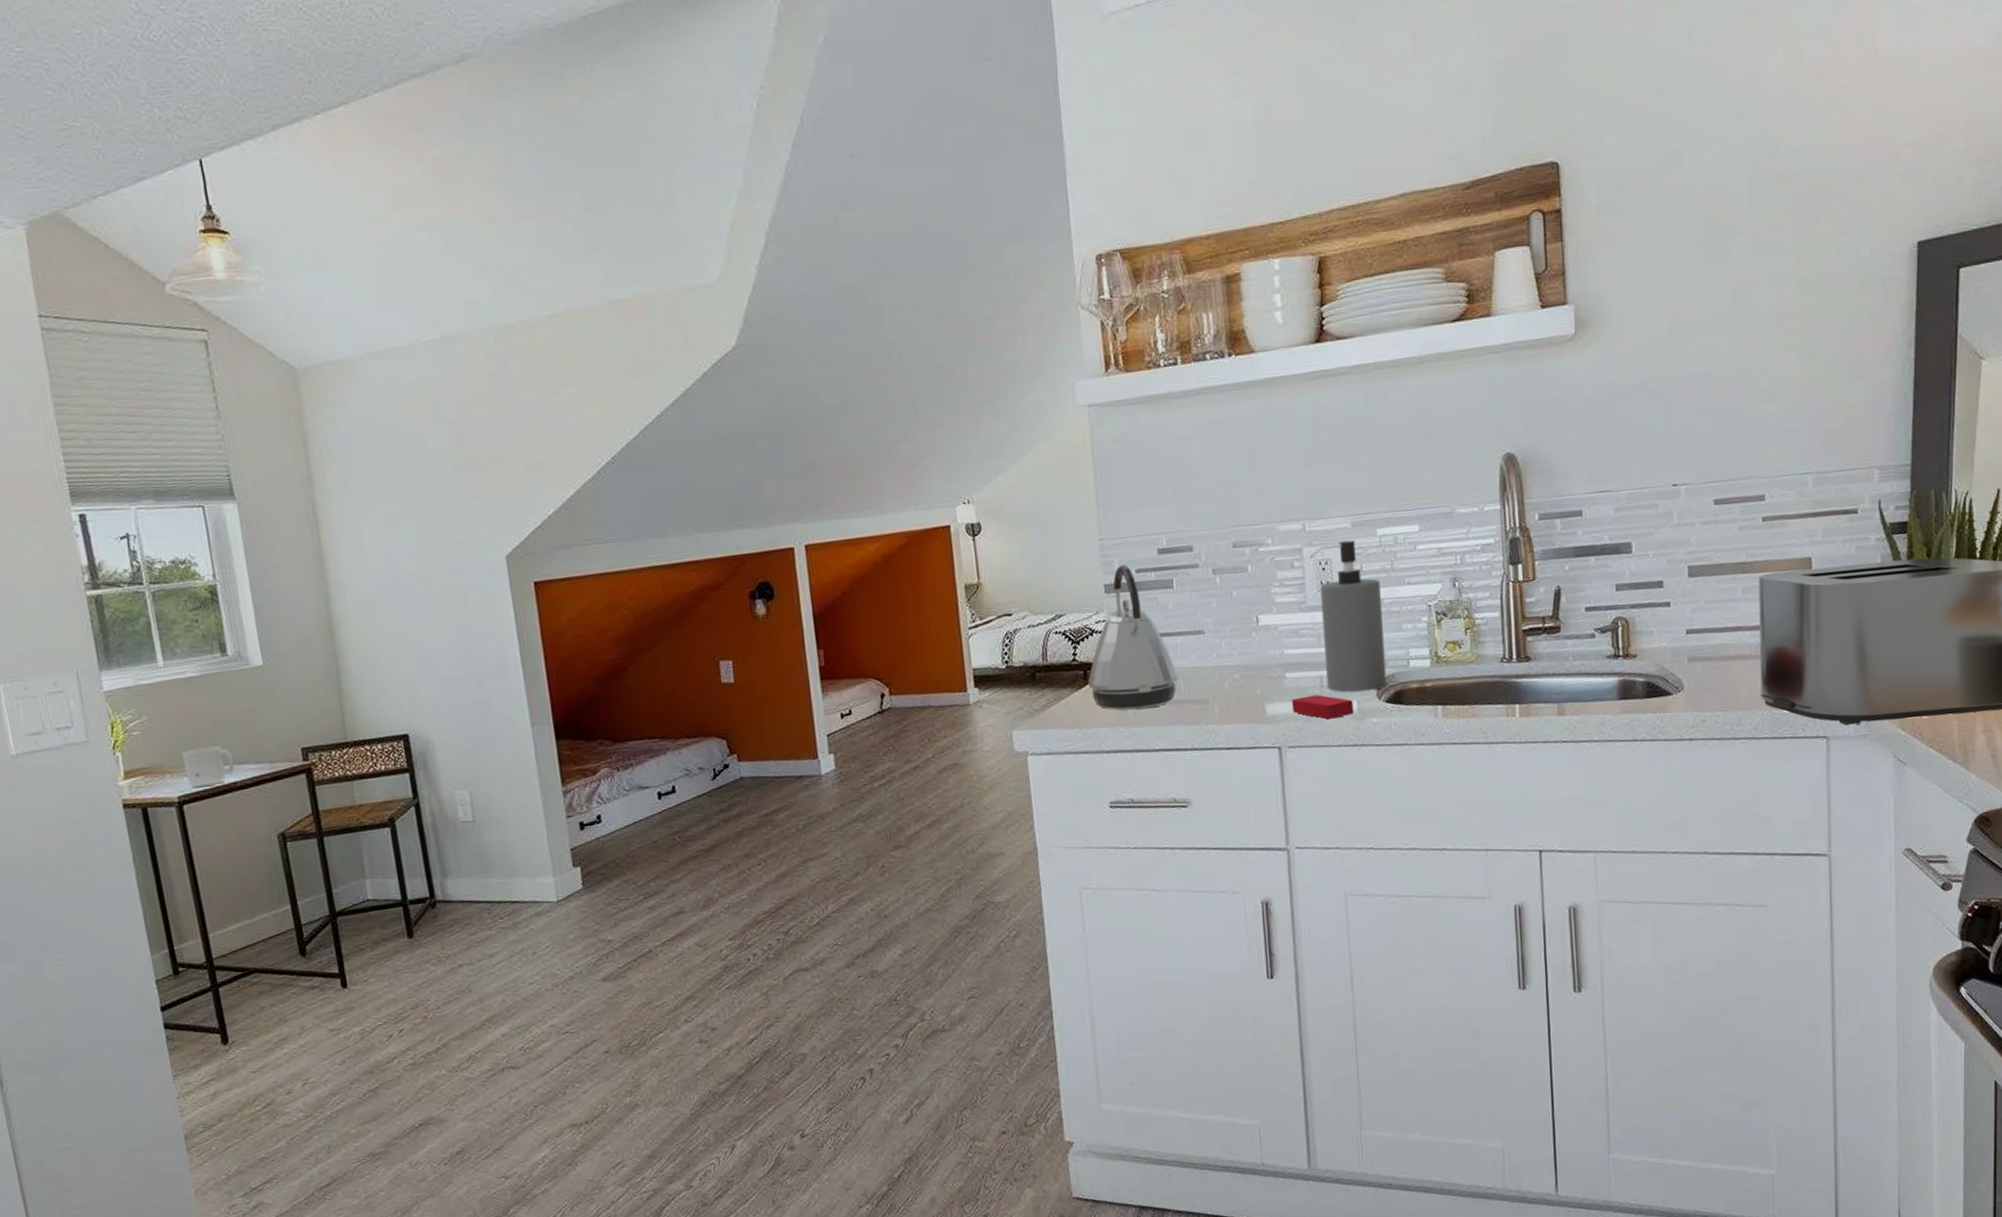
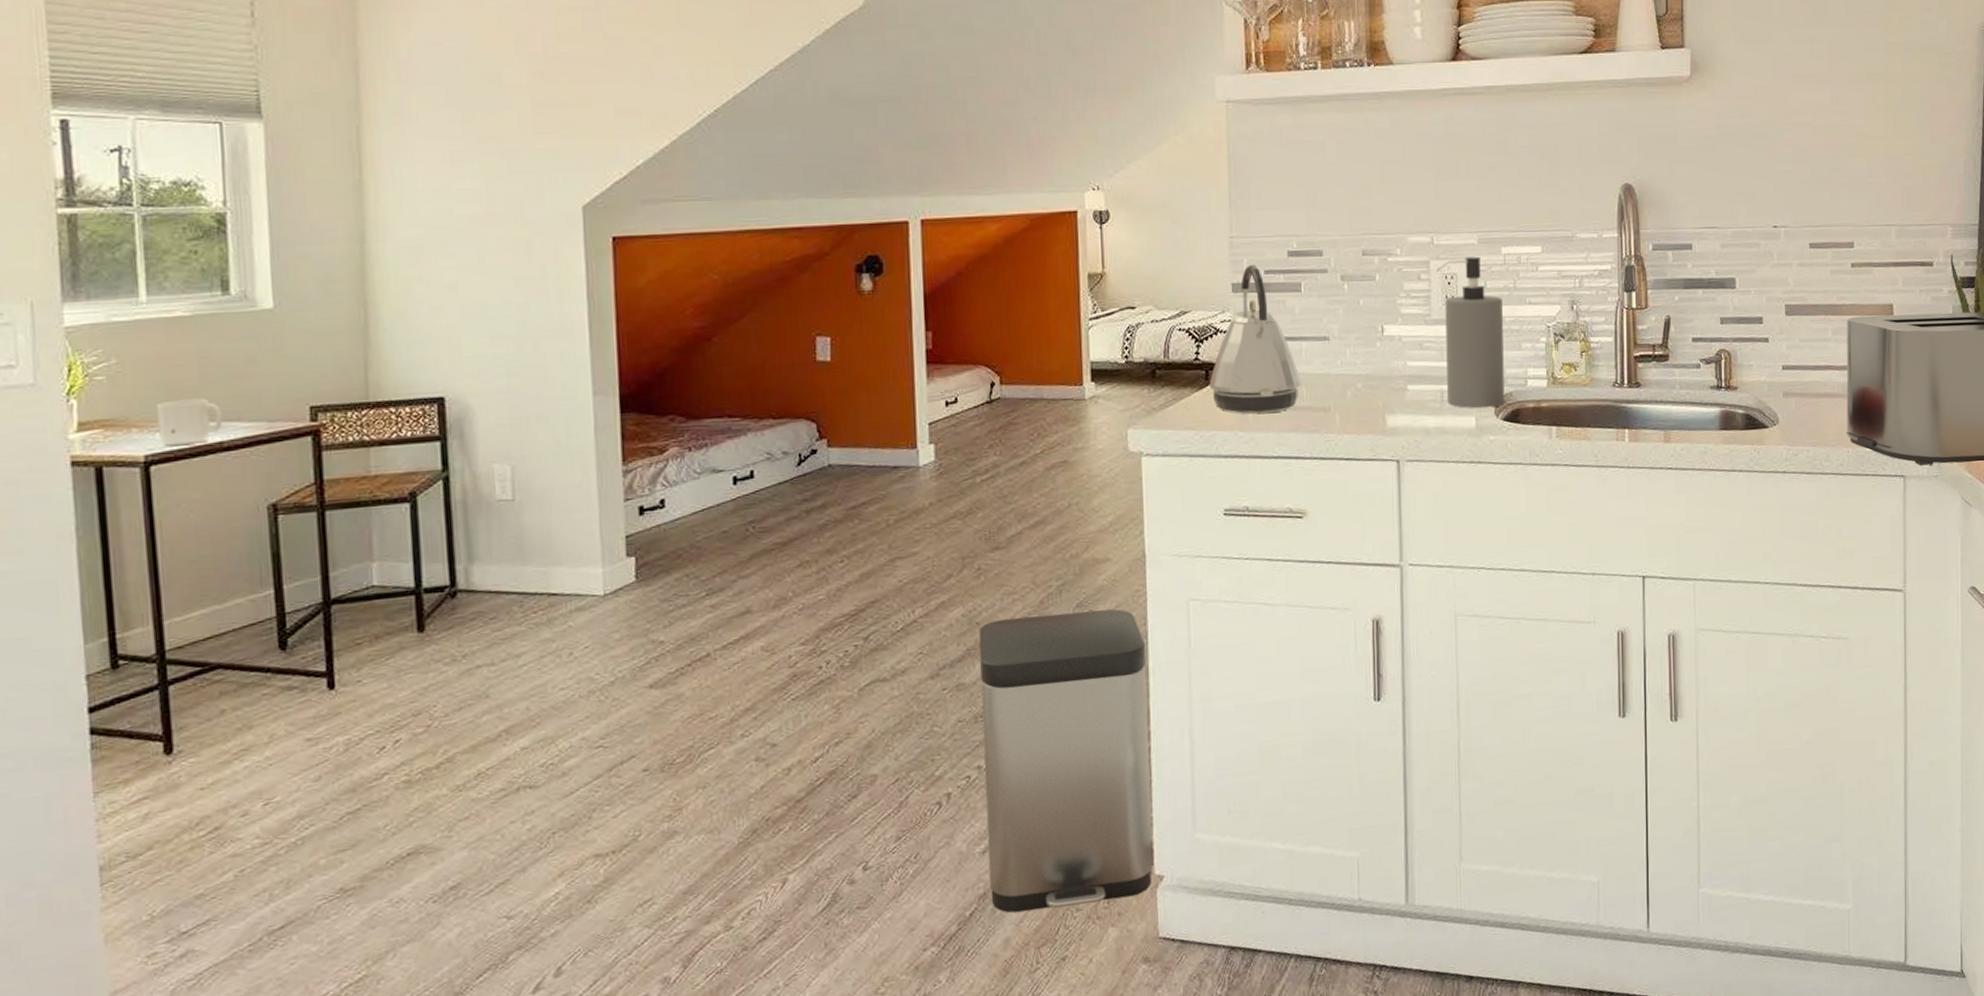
pedal bin: none [887,899,1062,1175] -> present [979,609,1153,913]
sponge: present [1292,694,1354,719] -> none [1412,409,1472,434]

